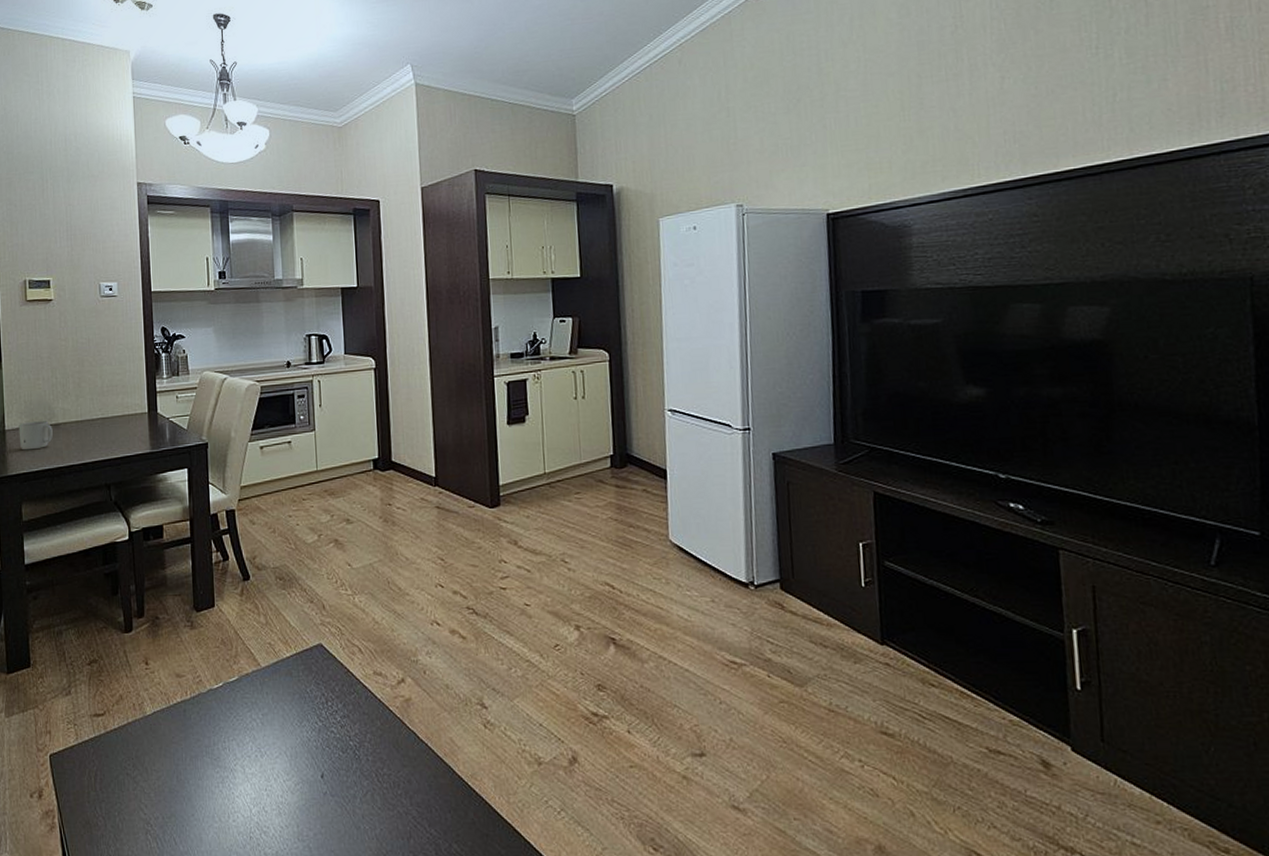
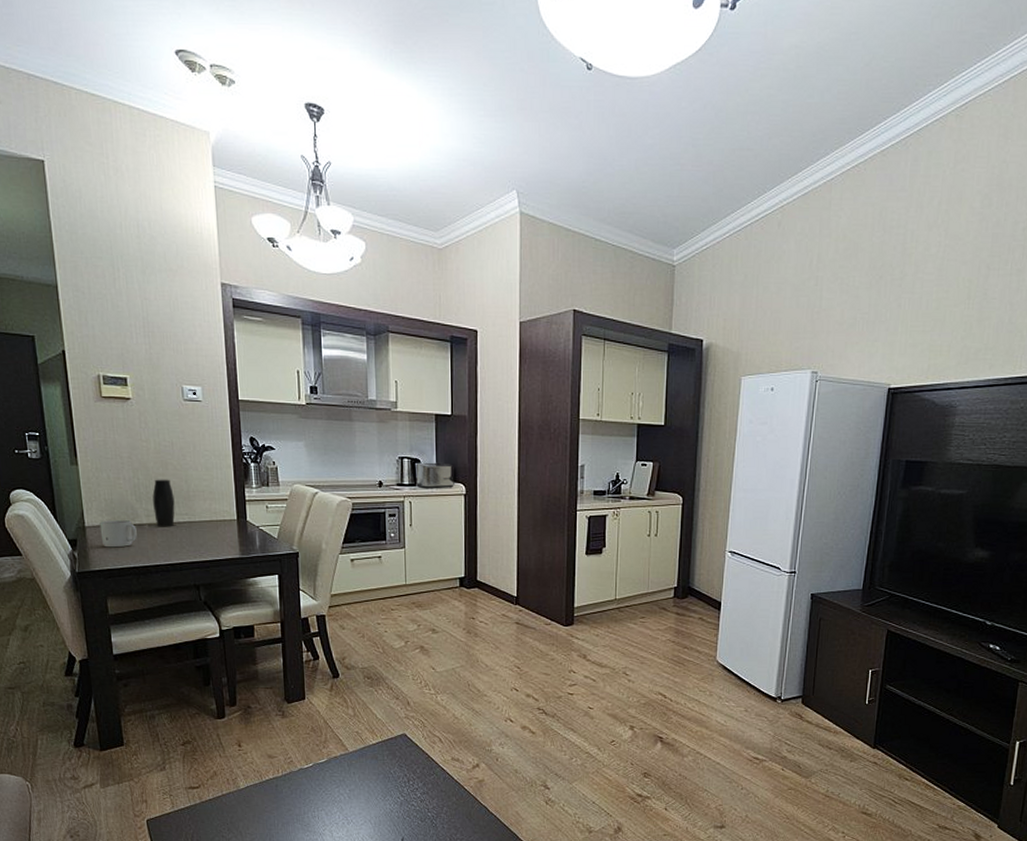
vase: none [69,376,90,426] -> present [152,479,175,527]
toaster: none [323,336,364,366] -> present [416,462,455,489]

